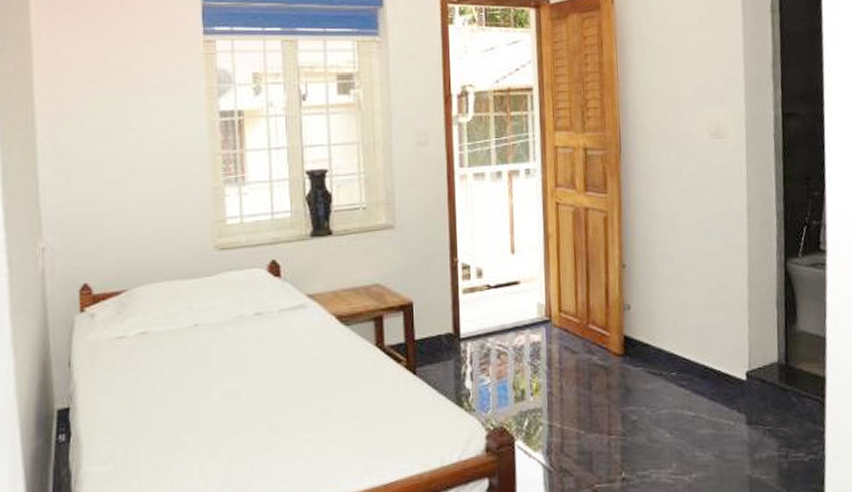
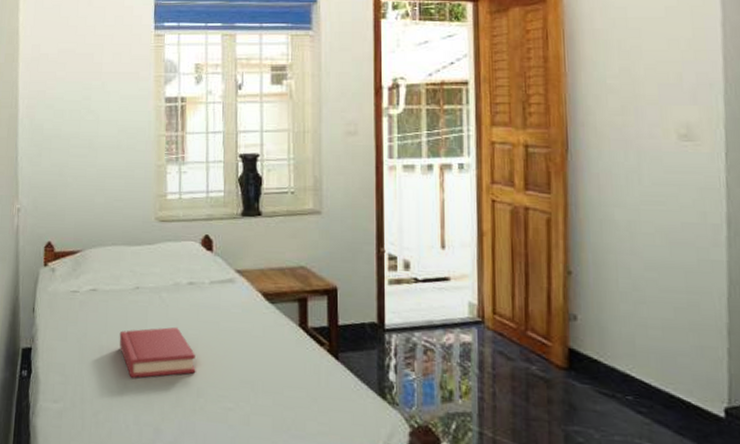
hardback book: none [177,362,267,424] -> present [119,327,196,378]

